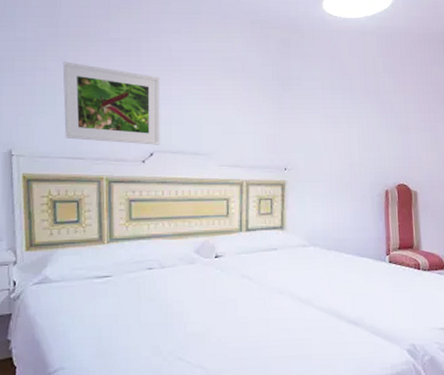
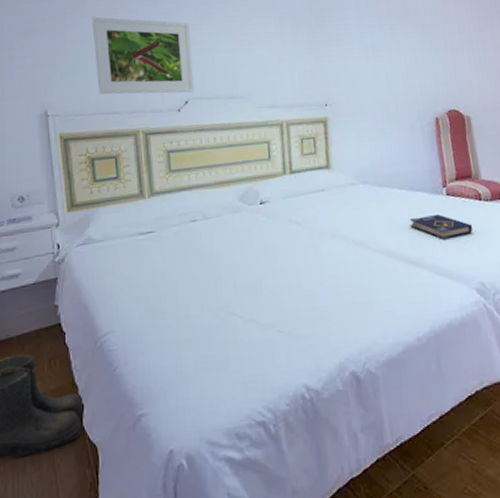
book: none [353,280,410,302] -> present [409,214,473,239]

